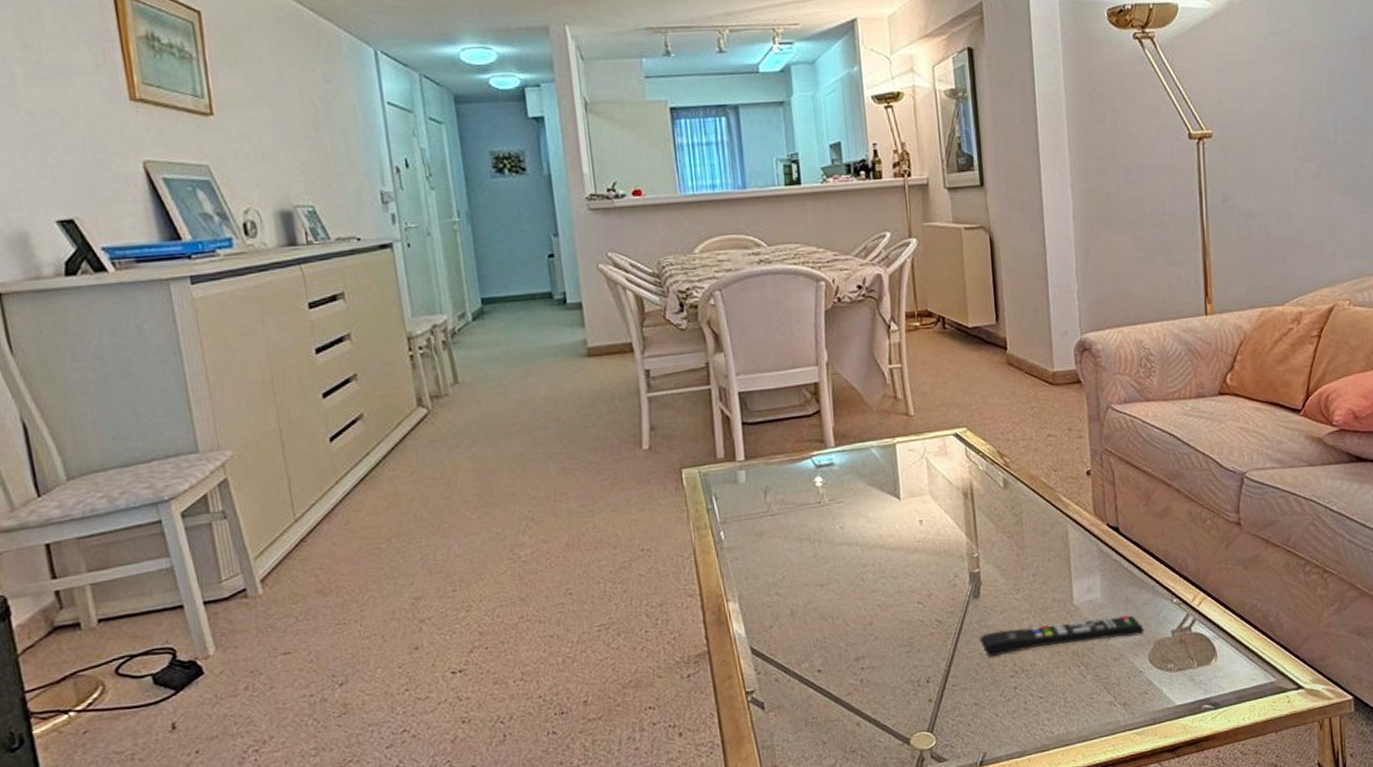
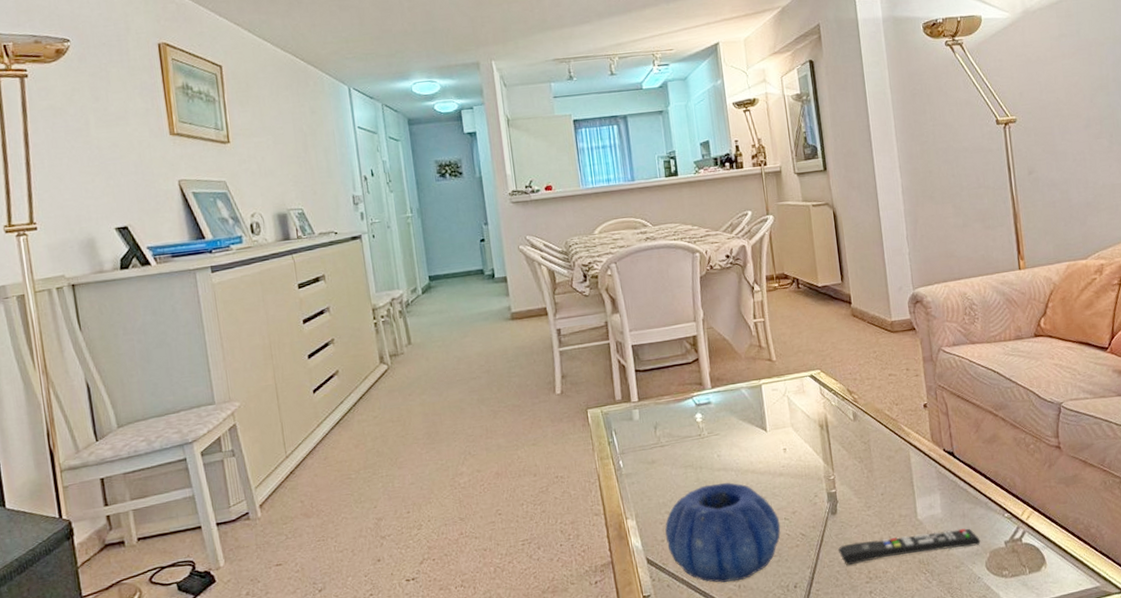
decorative bowl: none [774,558,913,677] -> present [665,482,781,583]

